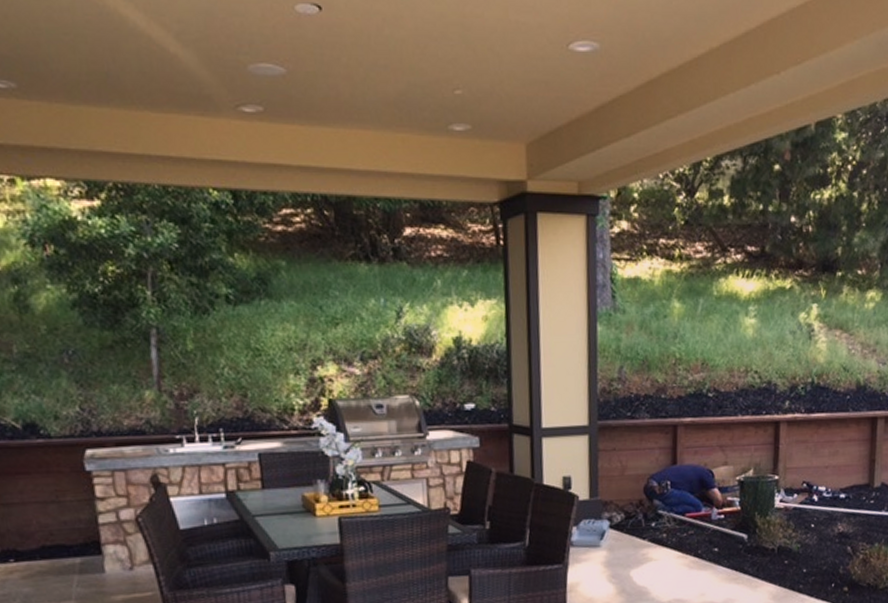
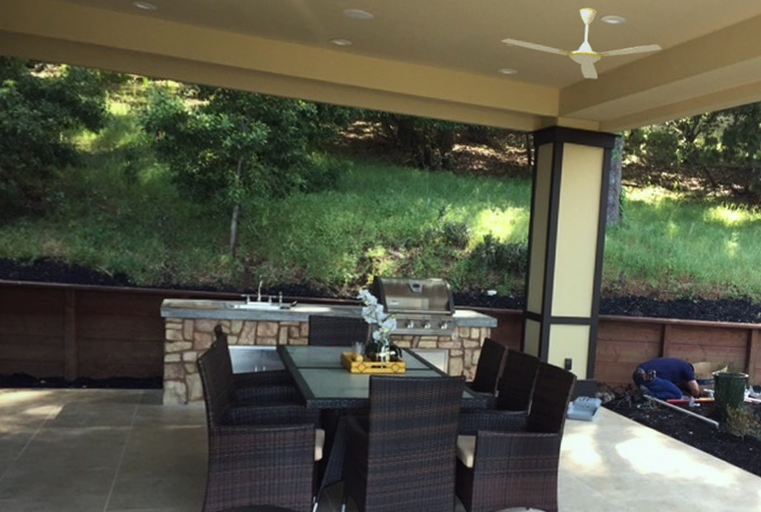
ceiling fan: none [447,33,648,128] -> present [501,7,662,80]

